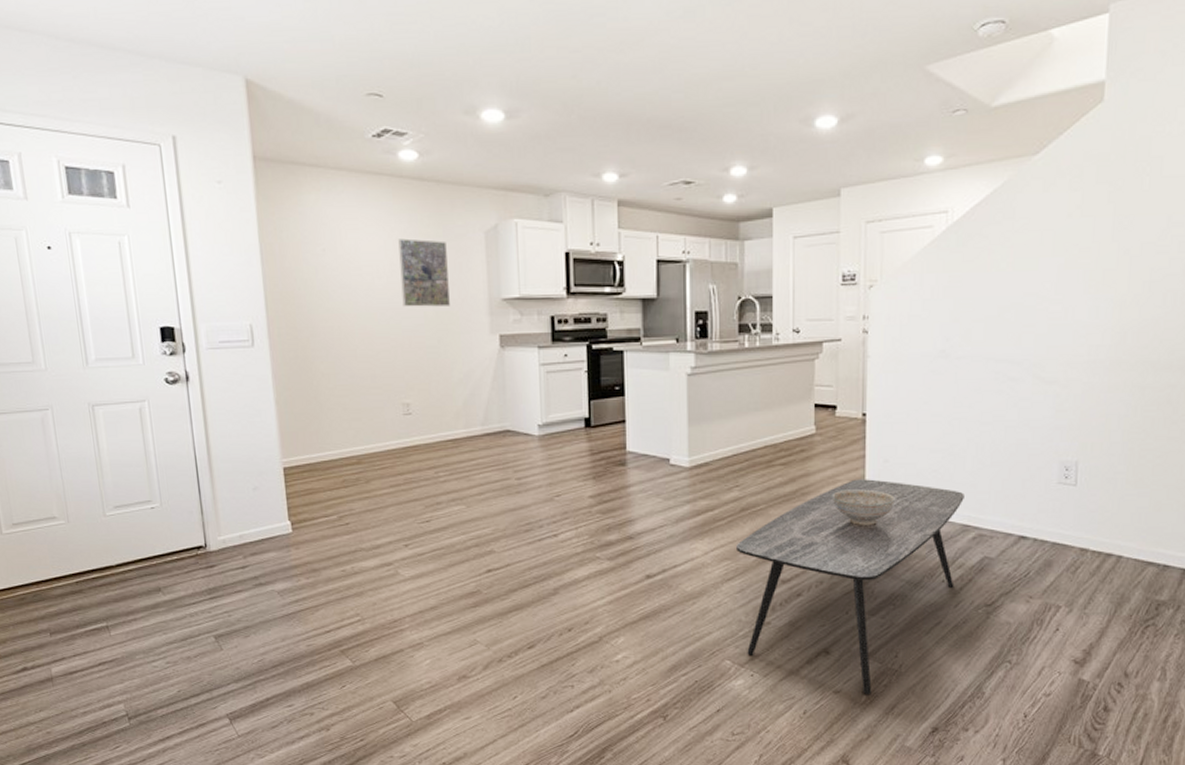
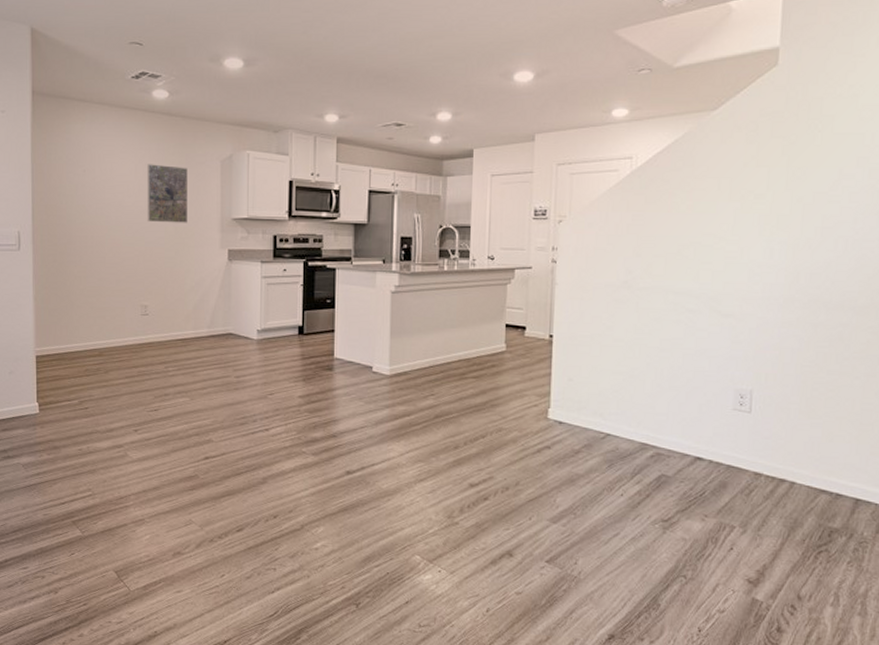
coffee table: present [736,479,964,695] -> none [430,395,643,599]
decorative bowl: present [831,489,896,526] -> none [519,403,579,439]

